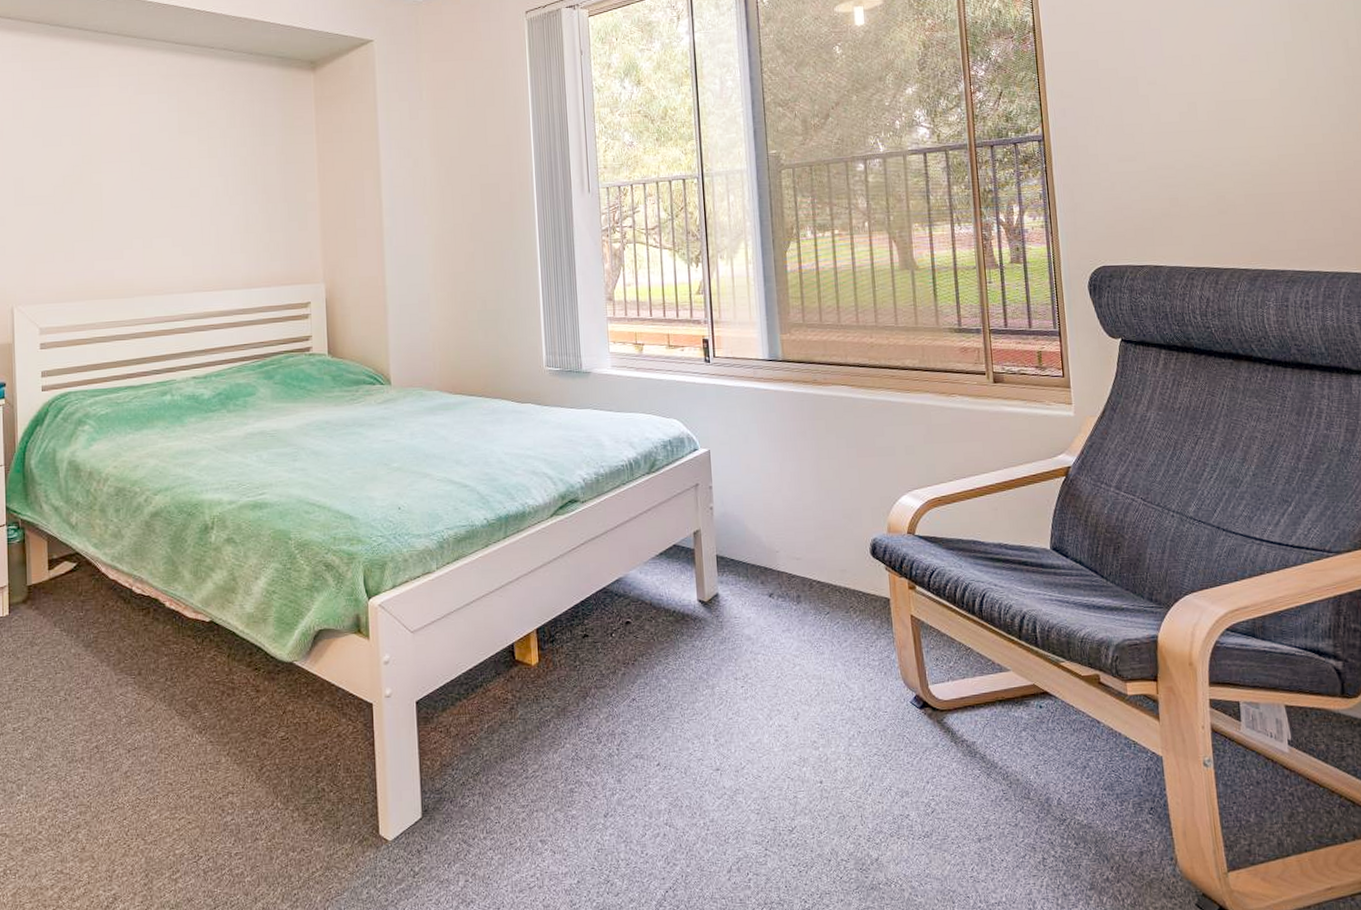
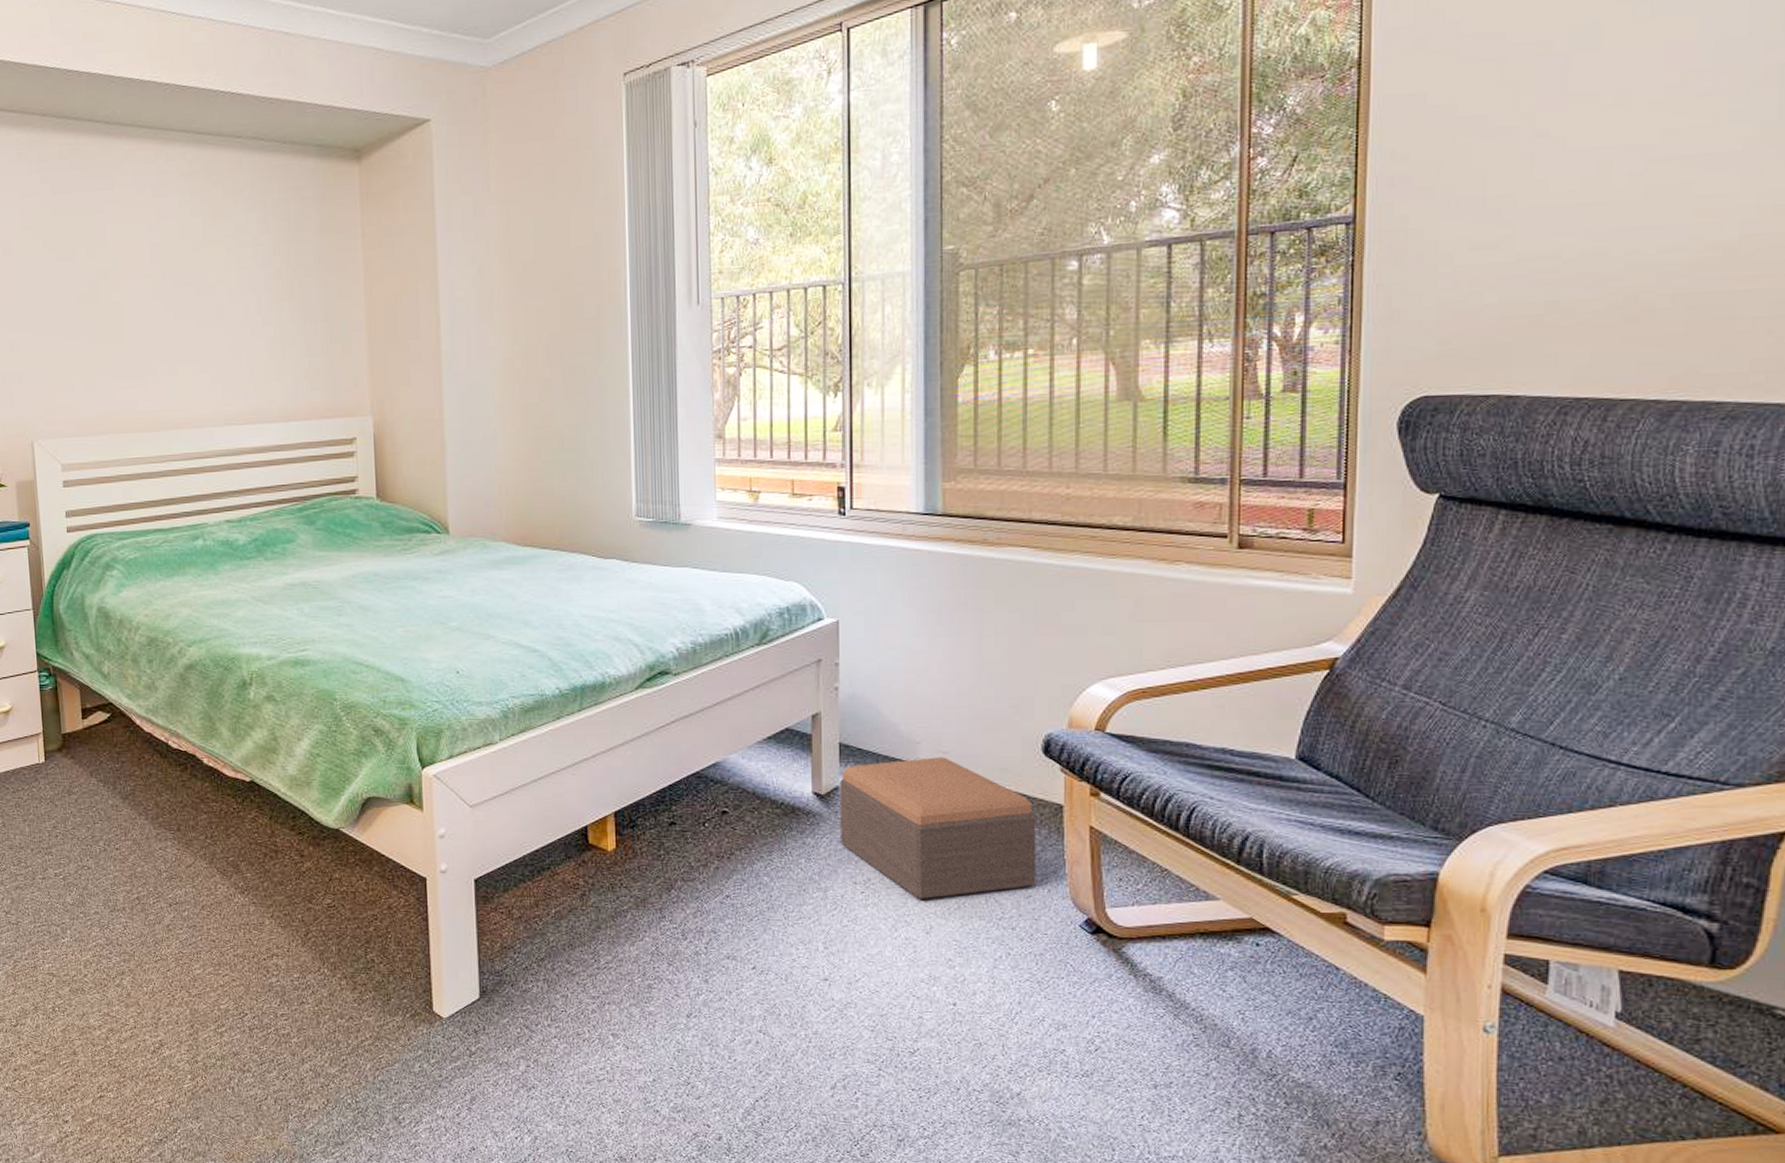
footstool: none [718,563,875,689] -> present [840,757,1036,899]

